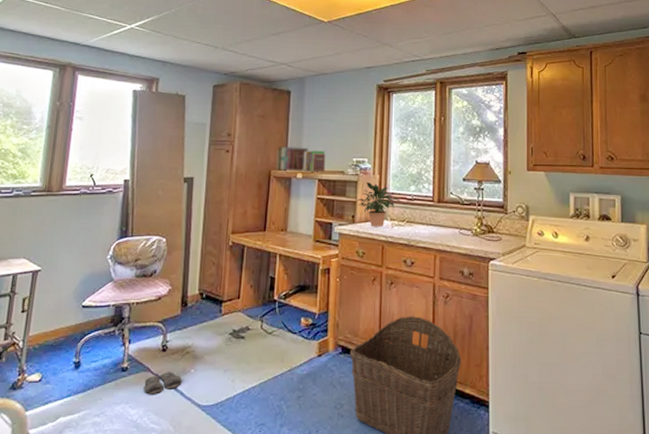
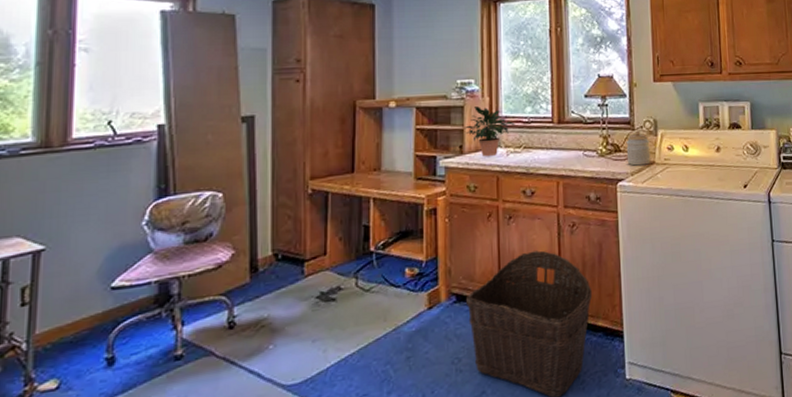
slippers: present [143,372,182,395] -> none [206,352,258,384]
books: present [276,146,309,171] -> none [363,70,403,100]
books: present [303,151,326,172] -> none [396,74,424,100]
jar: none [499,214,522,247] -> present [626,130,651,166]

